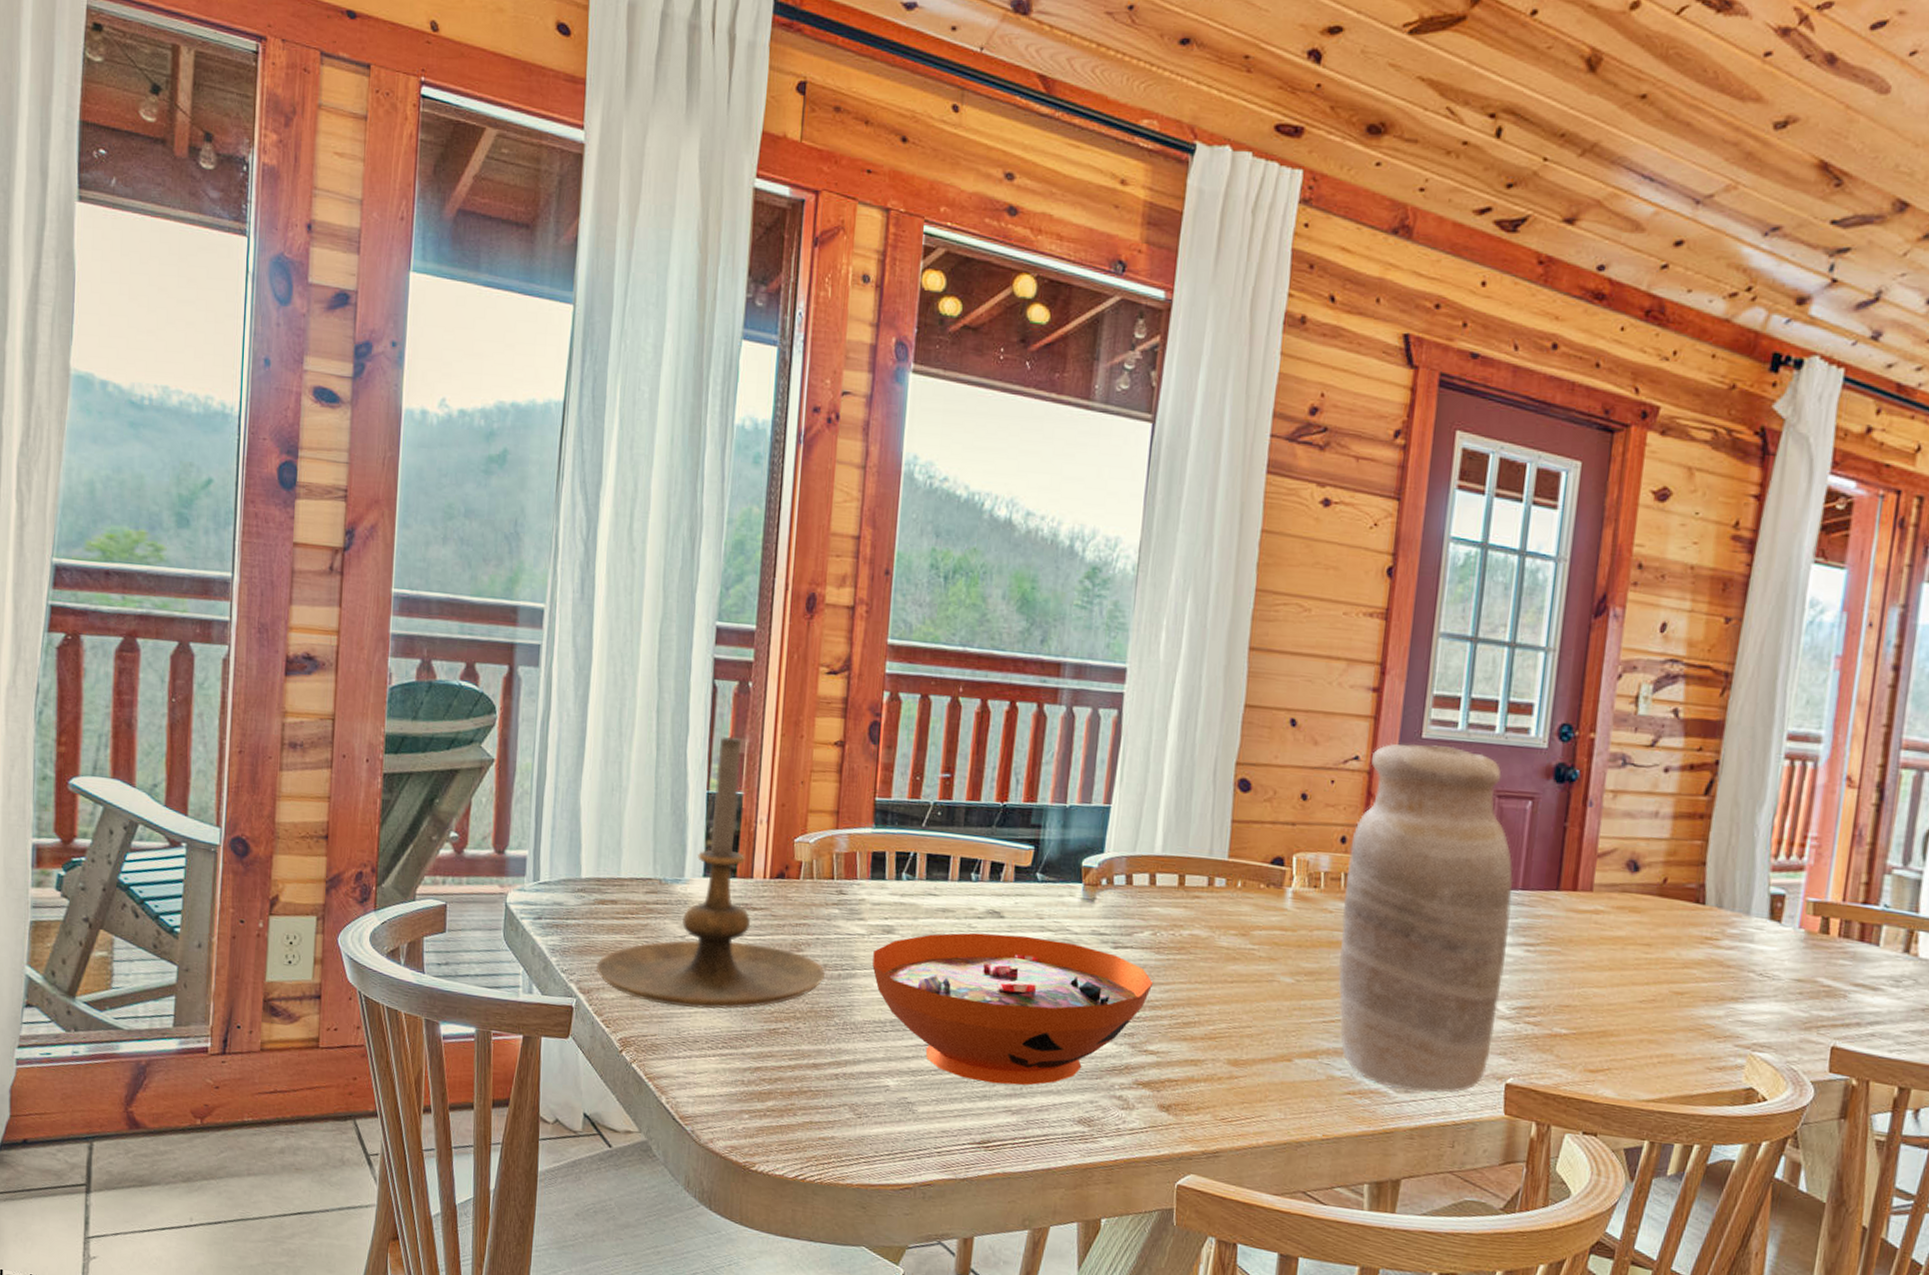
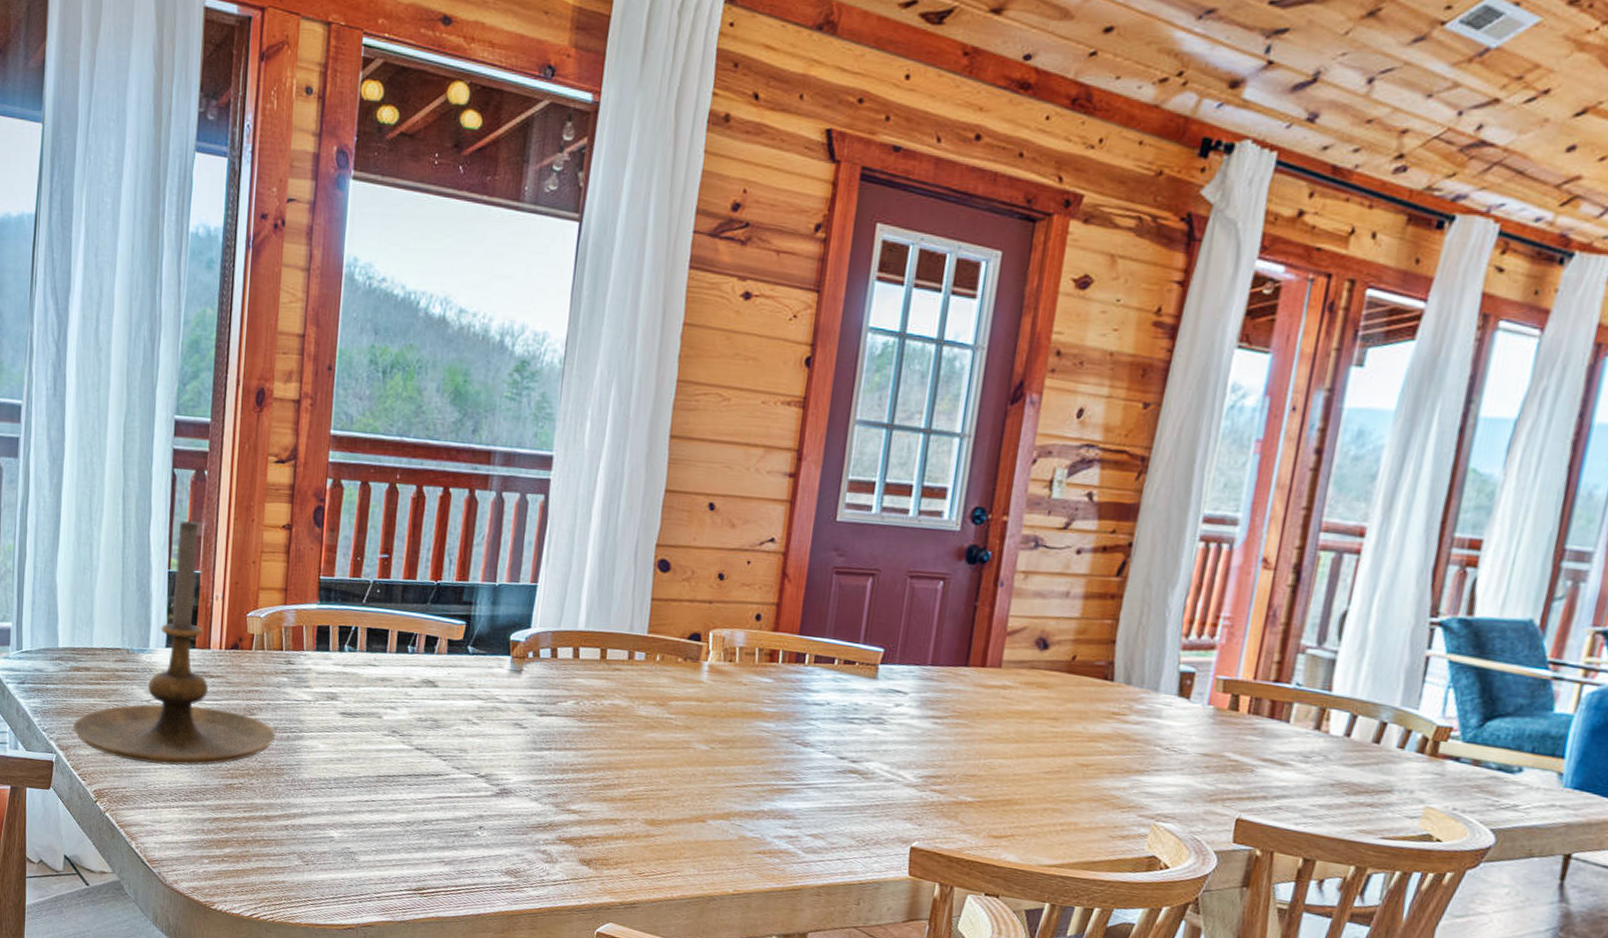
decorative bowl: present [872,932,1154,1086] -> none [318,700,577,839]
vase: present [1338,743,1514,1093] -> none [751,526,924,855]

